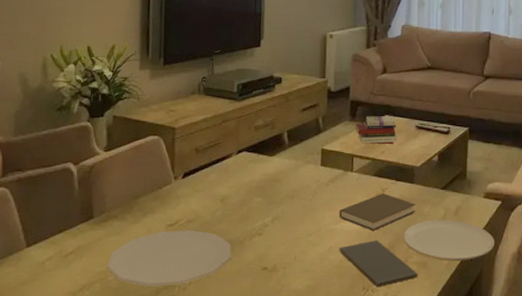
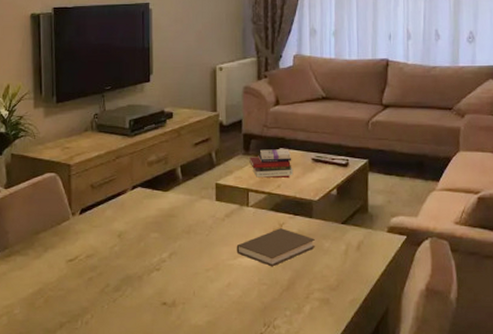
plate: present [107,230,231,287] -> none [12,265,130,320]
tablet: present [339,240,418,286] -> none [238,276,320,323]
plate: present [403,219,495,261] -> none [303,254,402,297]

